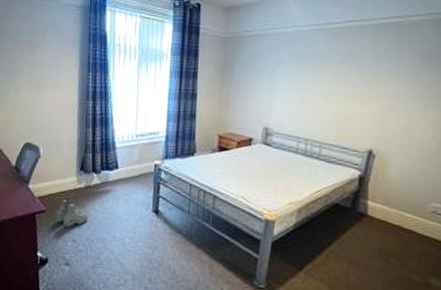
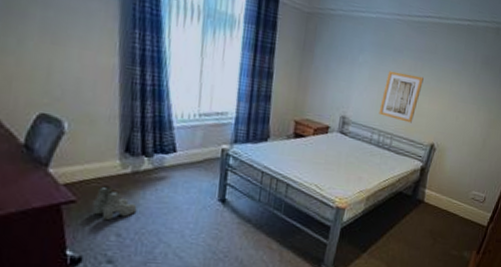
wall art: none [303,79,351,129] -> present [379,70,424,123]

